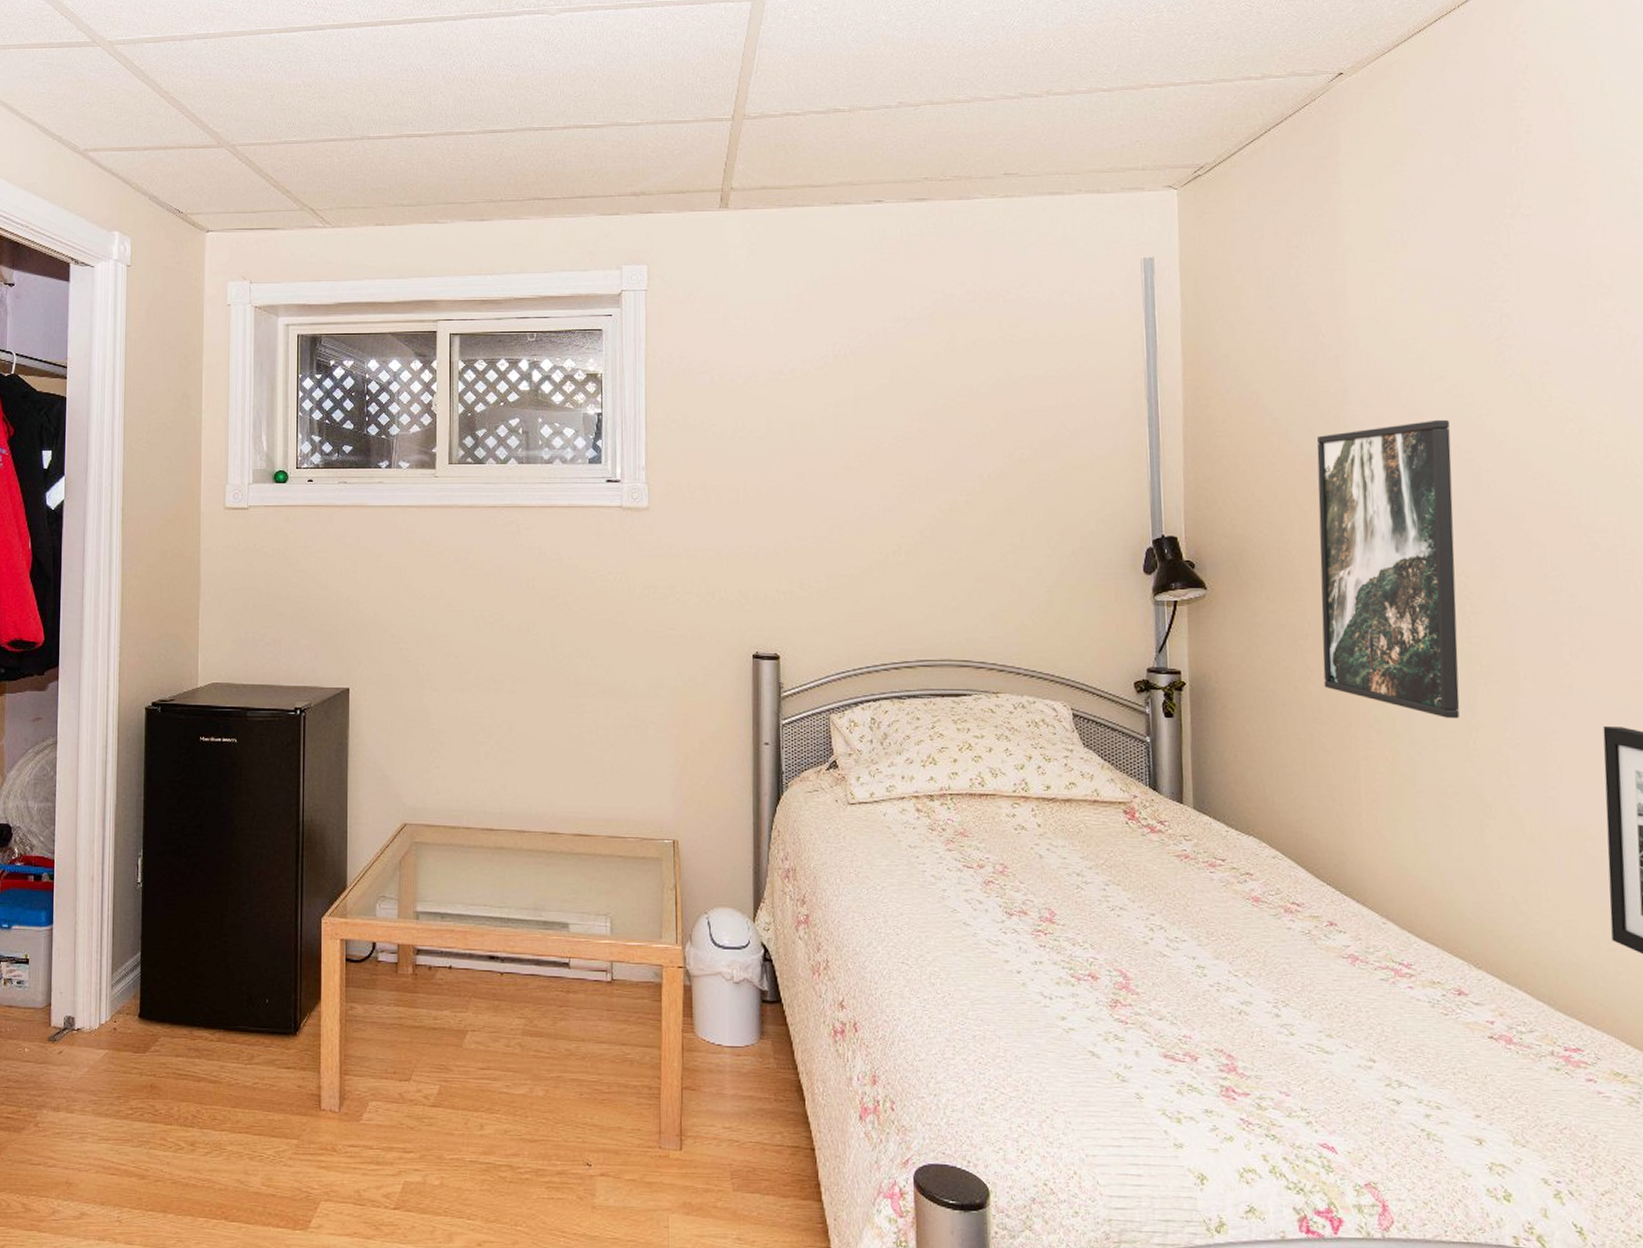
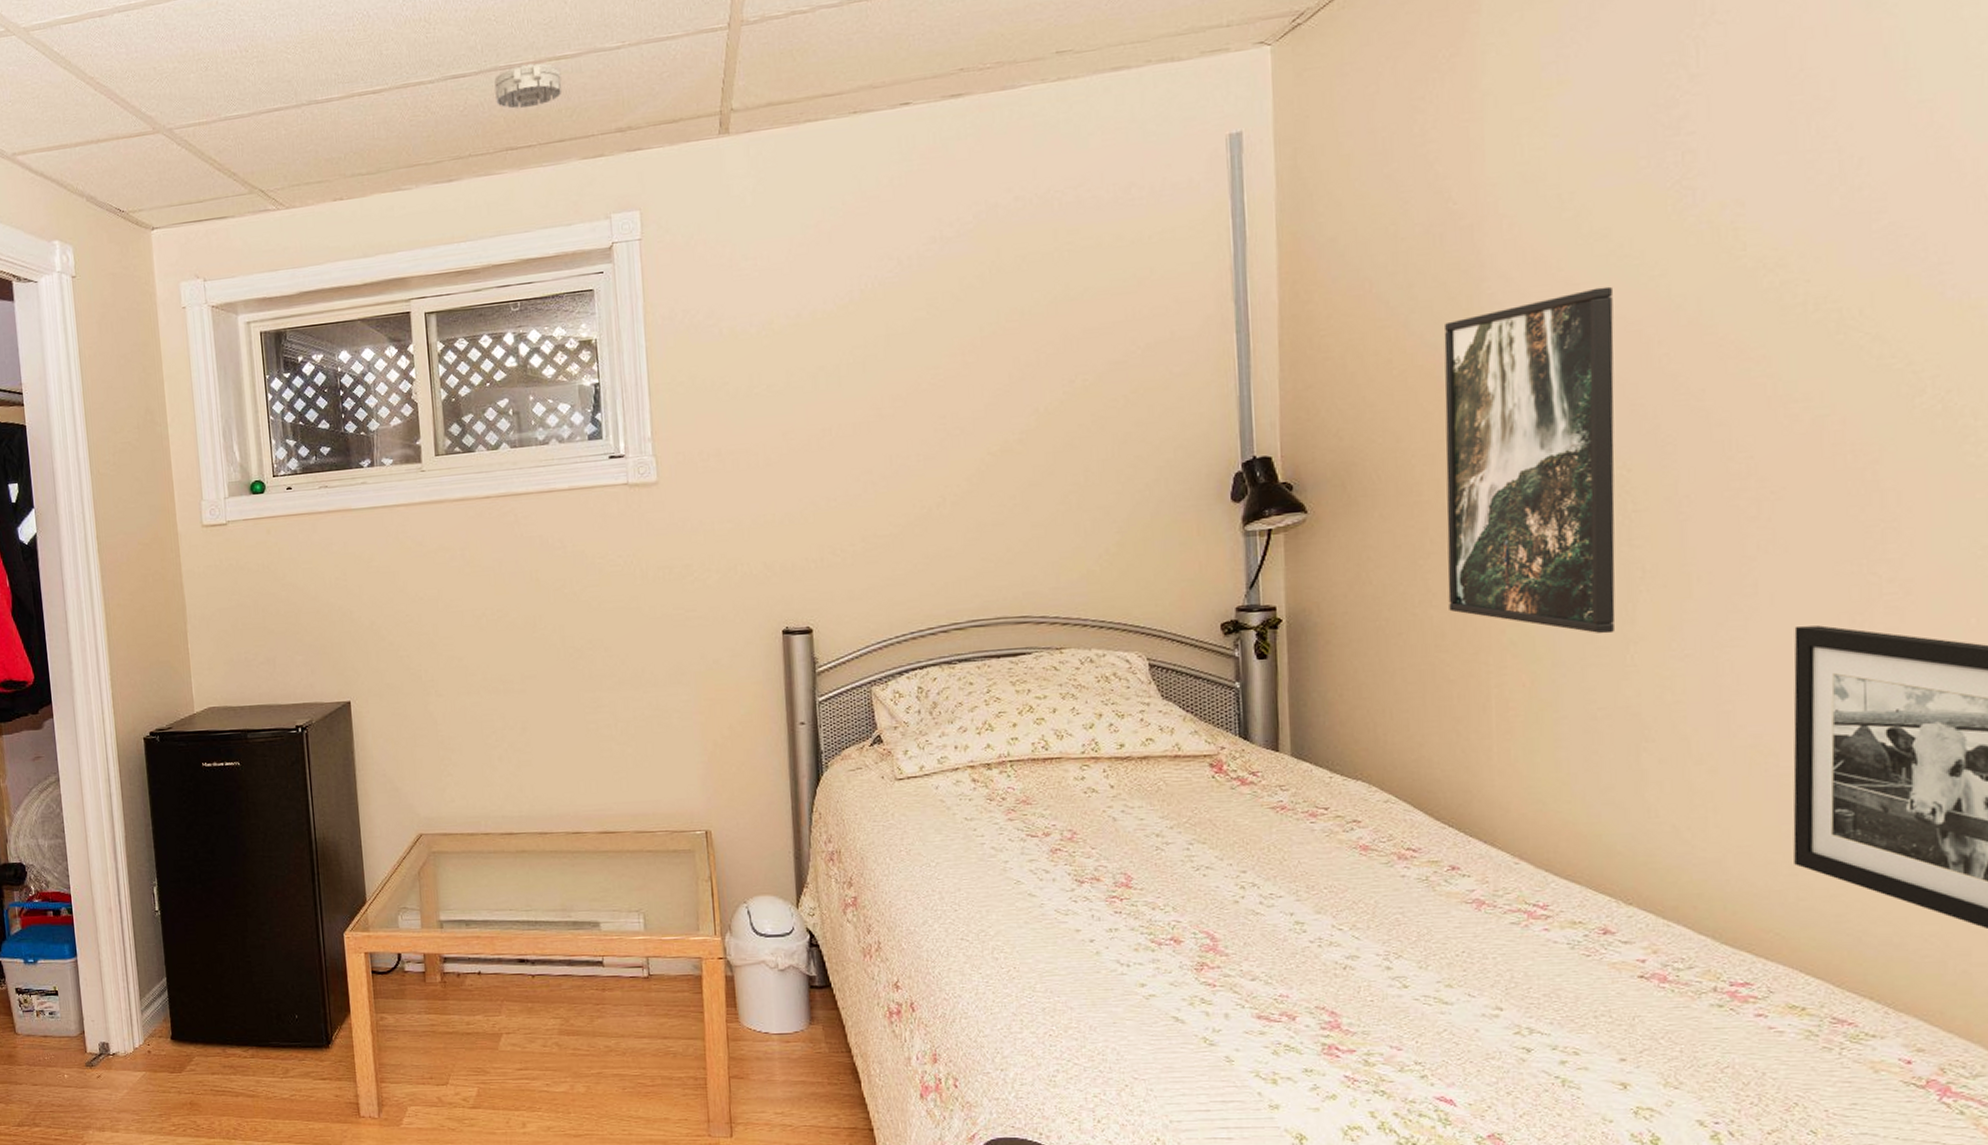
smoke detector: none [528,128,587,166] -> present [494,63,563,109]

